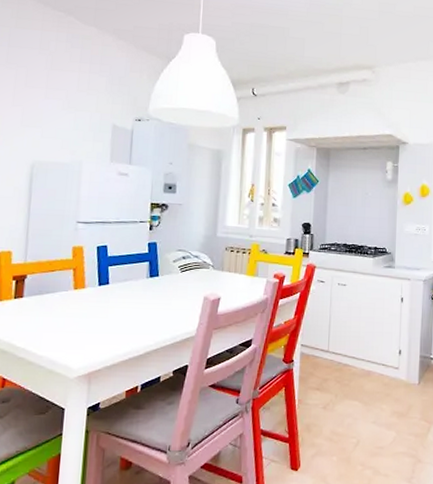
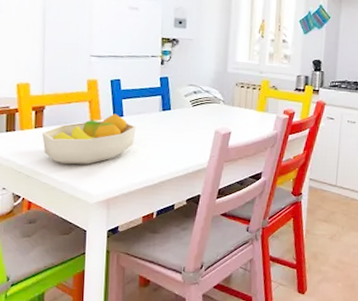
fruit bowl: none [21,281,122,337] -> present [42,113,136,165]

